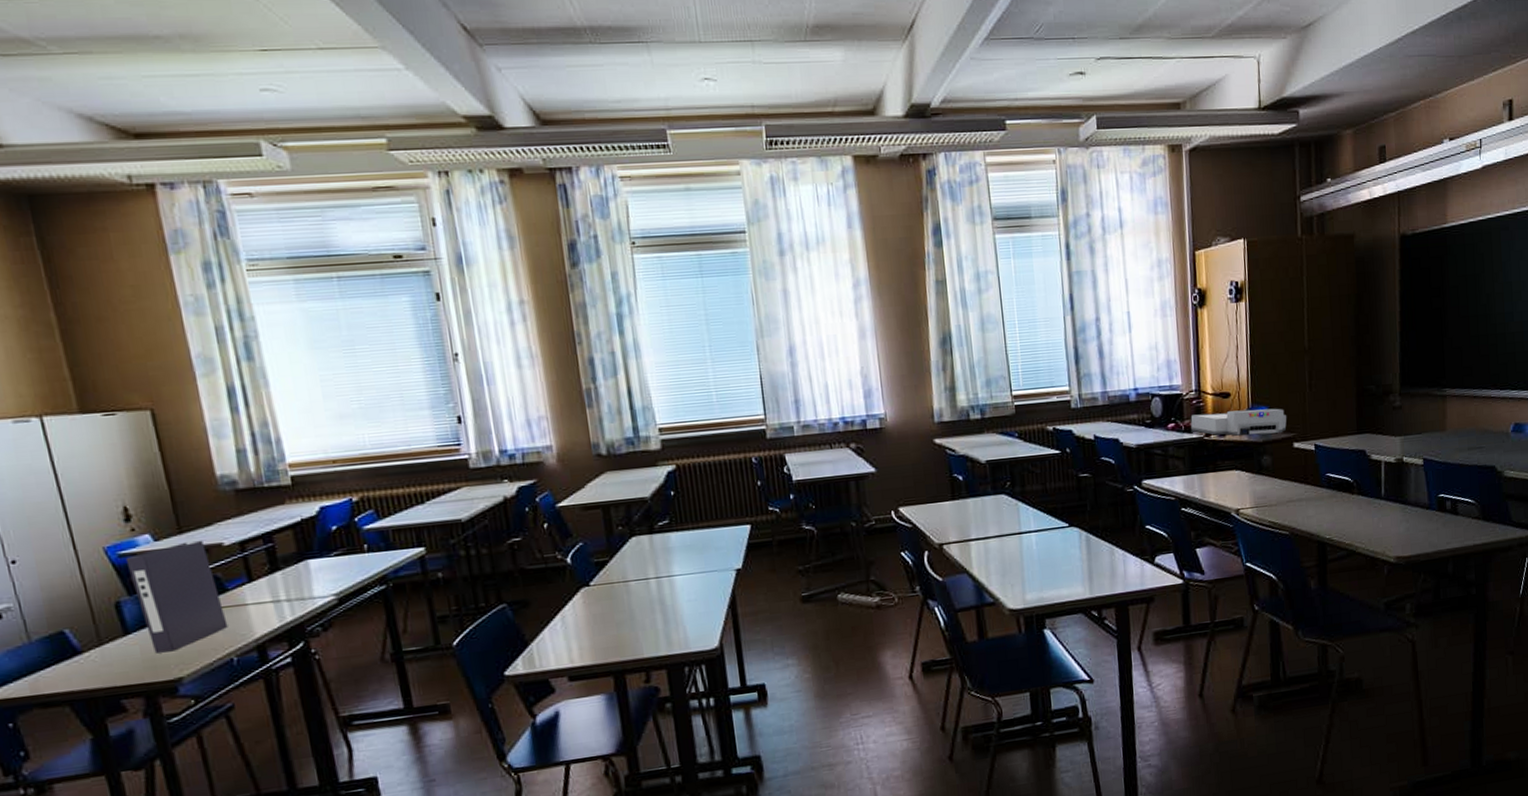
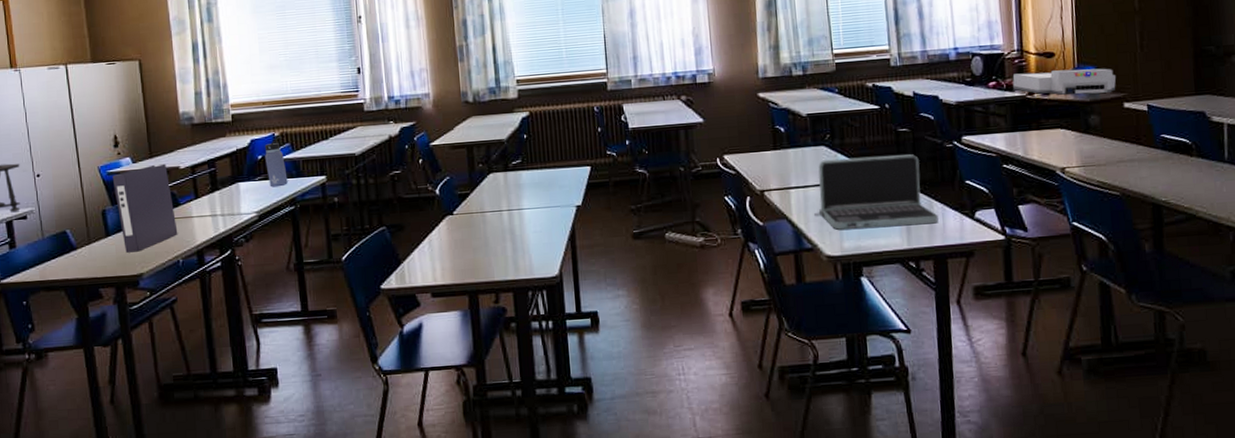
water bottle: none [339,501,375,564] -> present [264,135,288,188]
laptop: none [996,500,1120,582] -> present [814,154,939,230]

